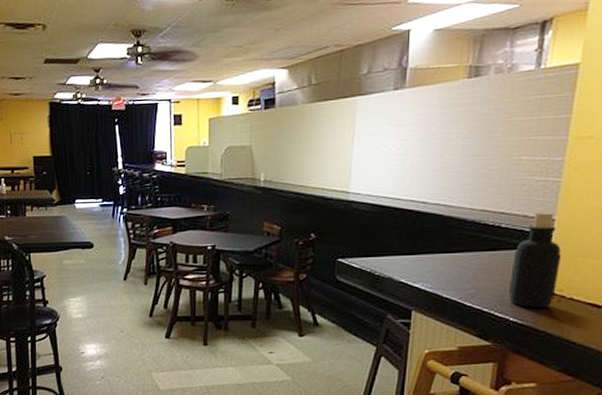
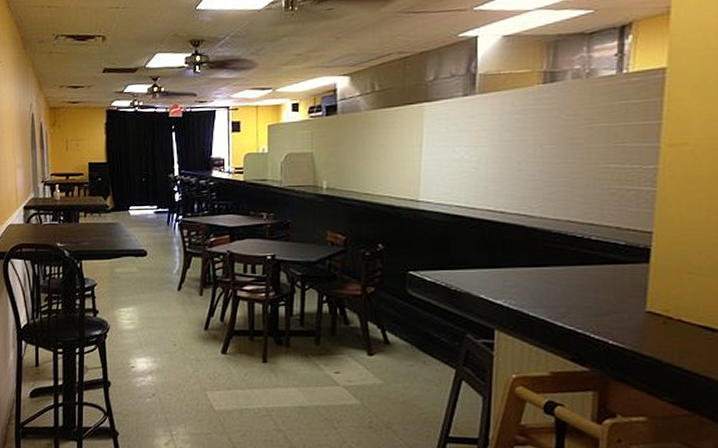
bottle: present [508,212,561,308] -> none [604,223,663,330]

